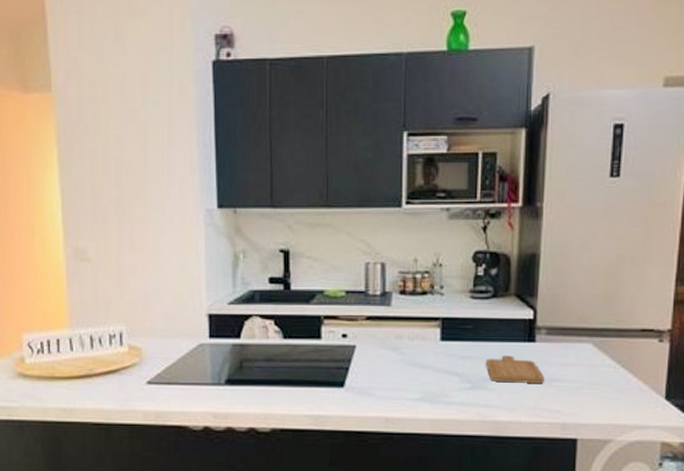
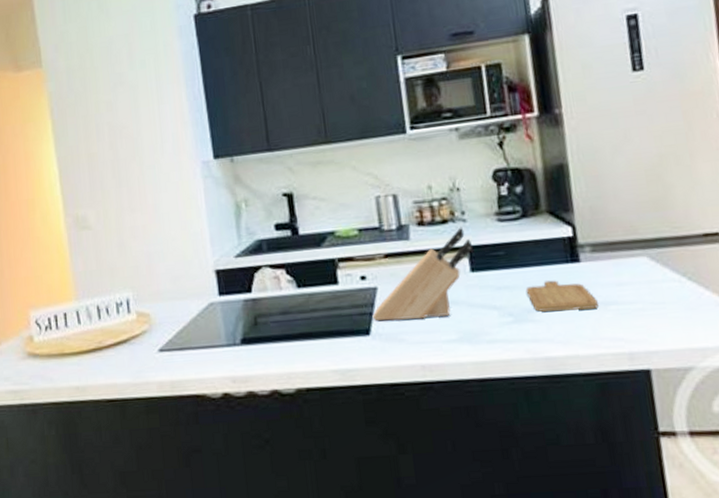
knife block: none [348,299,446,378] -> present [372,227,474,321]

